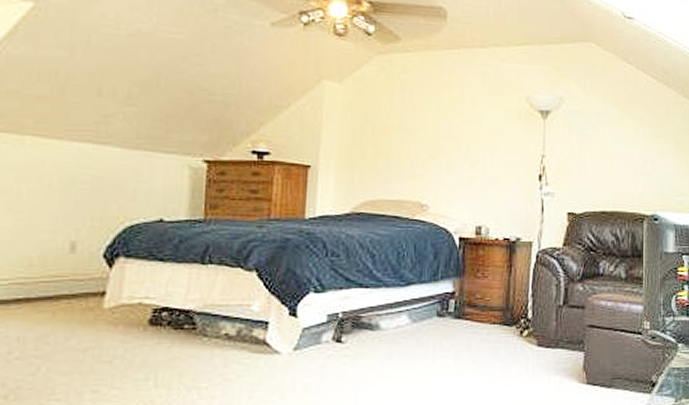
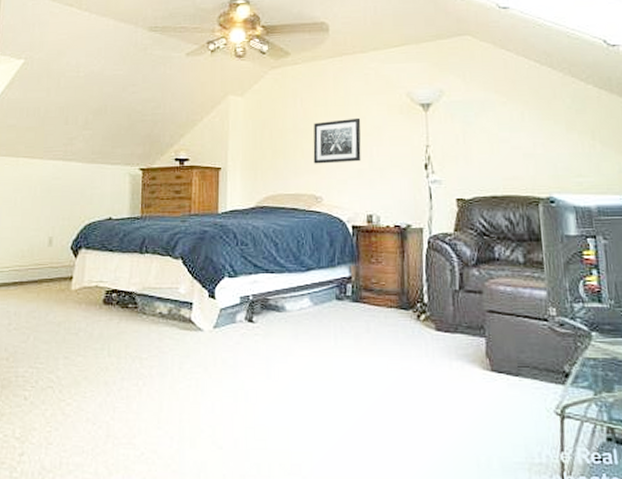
wall art: none [421,119,476,169] -> present [313,117,361,164]

